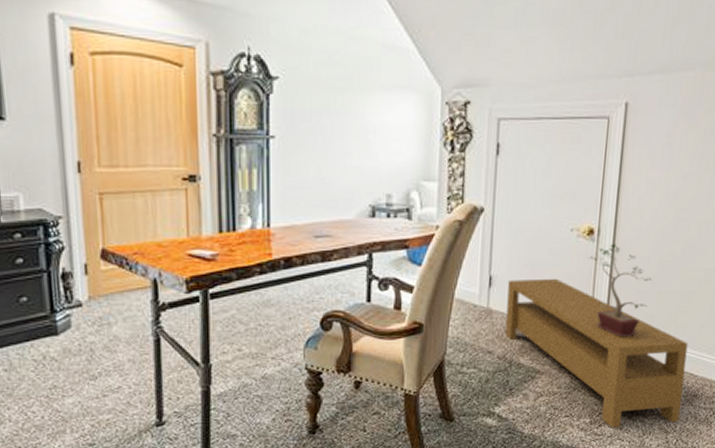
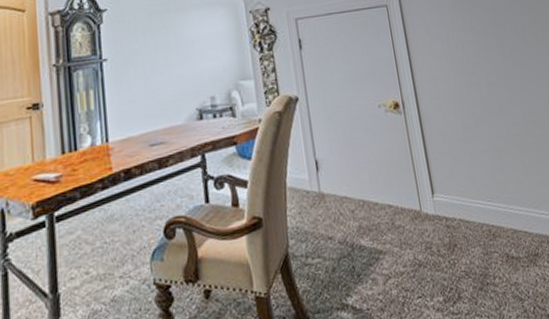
tv stand: present [505,278,688,429] -> none [333,153,530,304]
potted plant: present [588,244,652,338] -> none [400,114,466,204]

